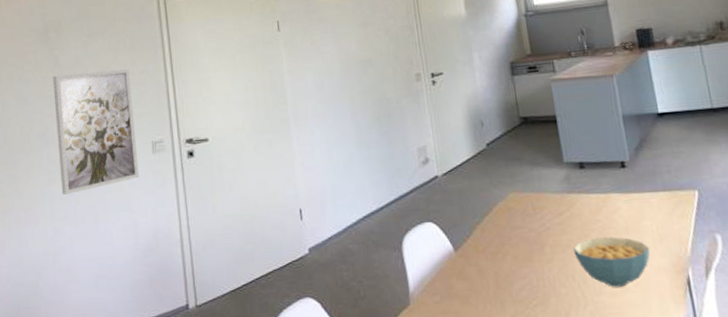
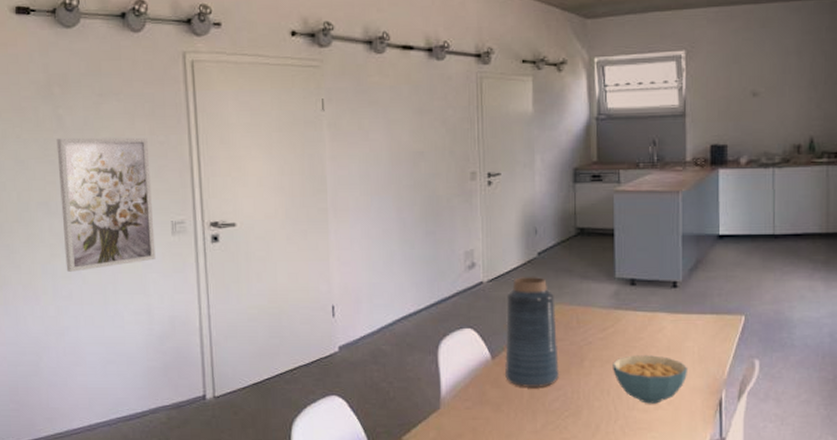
vase: none [461,166,523,278] -> present [505,276,560,387]

